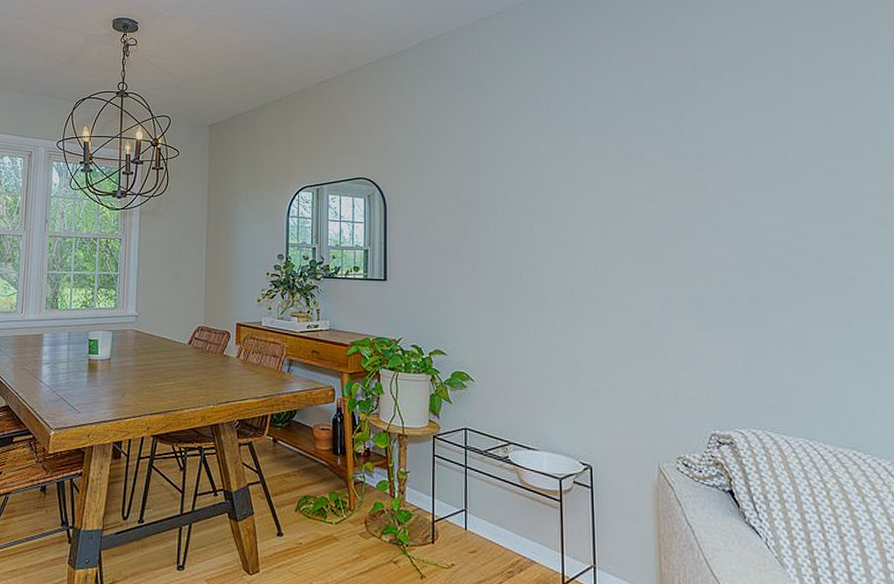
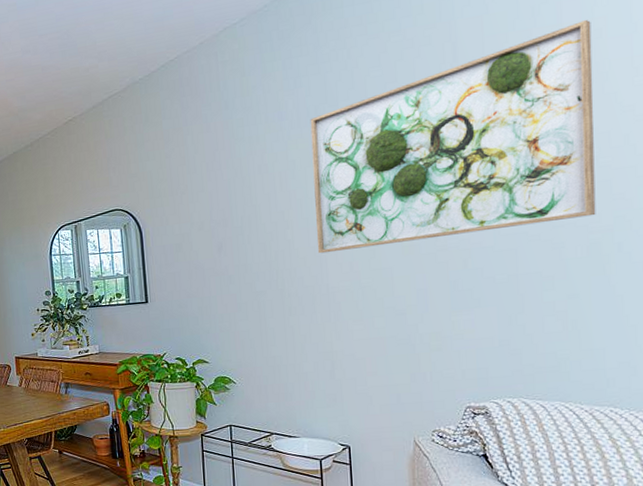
wall art: none [560,63,829,252] -> present [310,19,596,254]

